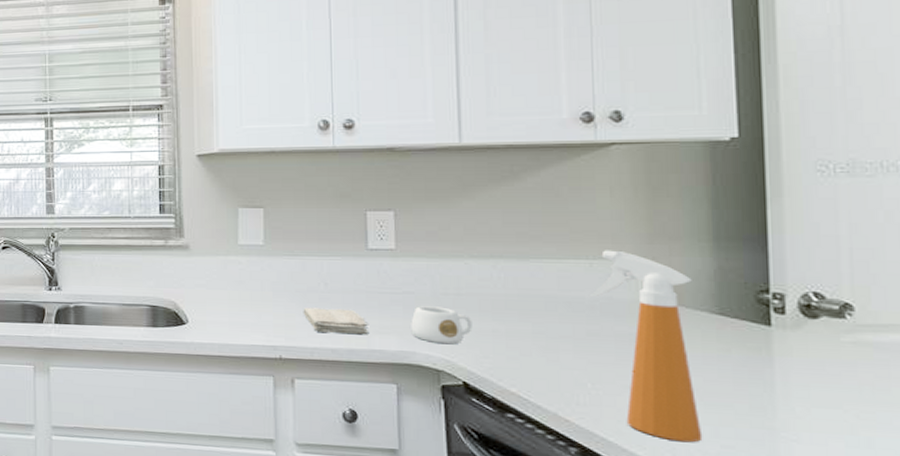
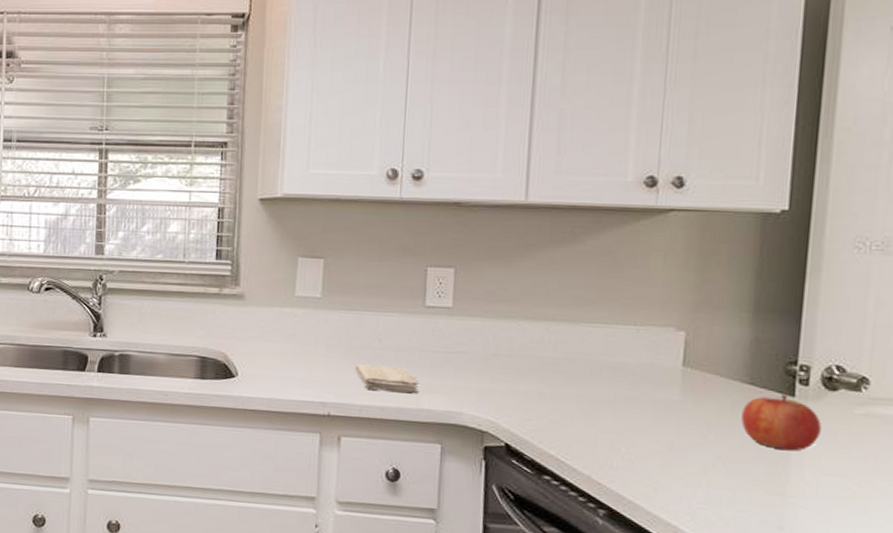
mug: present [411,306,473,345] -> none [460,366,520,406]
spray bottle: present [590,250,703,443] -> none [634,317,729,507]
fruit: none [714,324,806,383] -> present [741,394,821,452]

